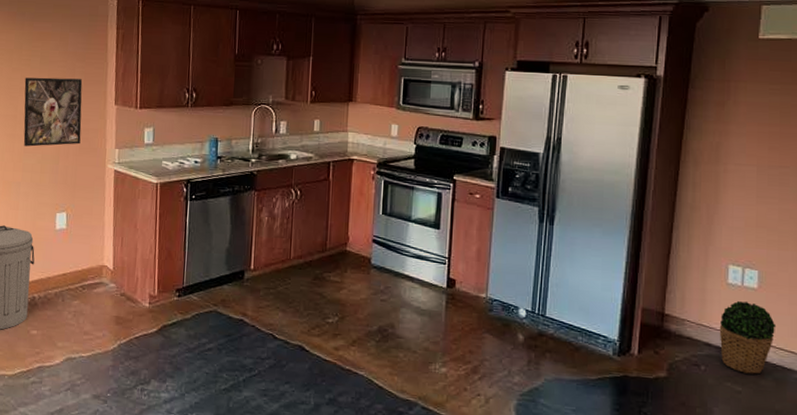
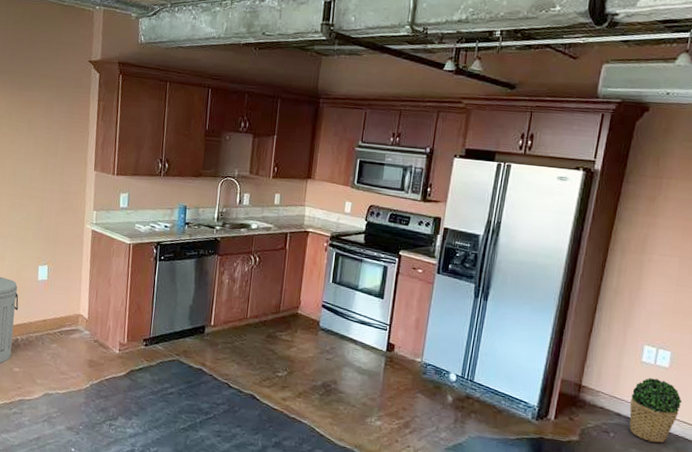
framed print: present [23,77,83,147] -> none [11,141,66,205]

